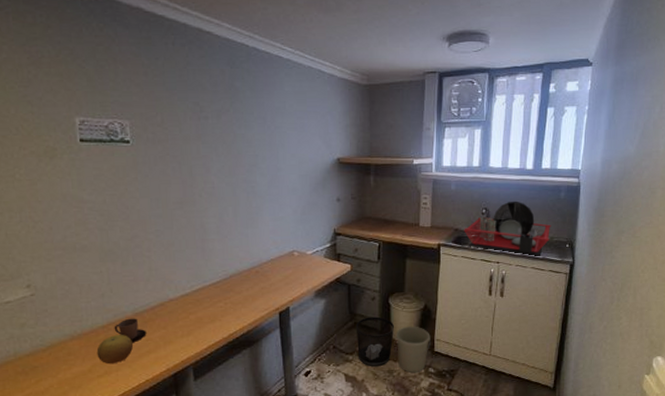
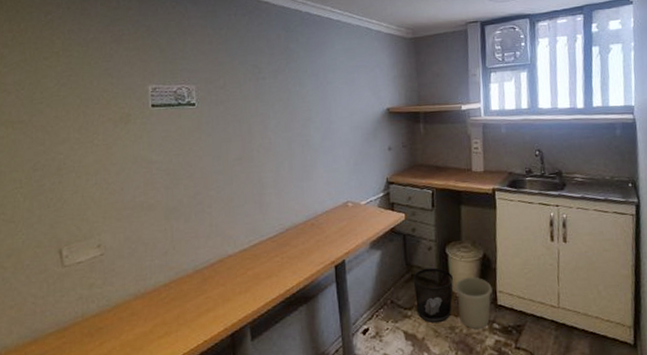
fruit: present [96,334,133,364] -> none [158,292,192,325]
cup: present [114,318,147,343] -> none [175,275,206,302]
dish rack: present [464,201,551,257] -> none [518,140,611,198]

